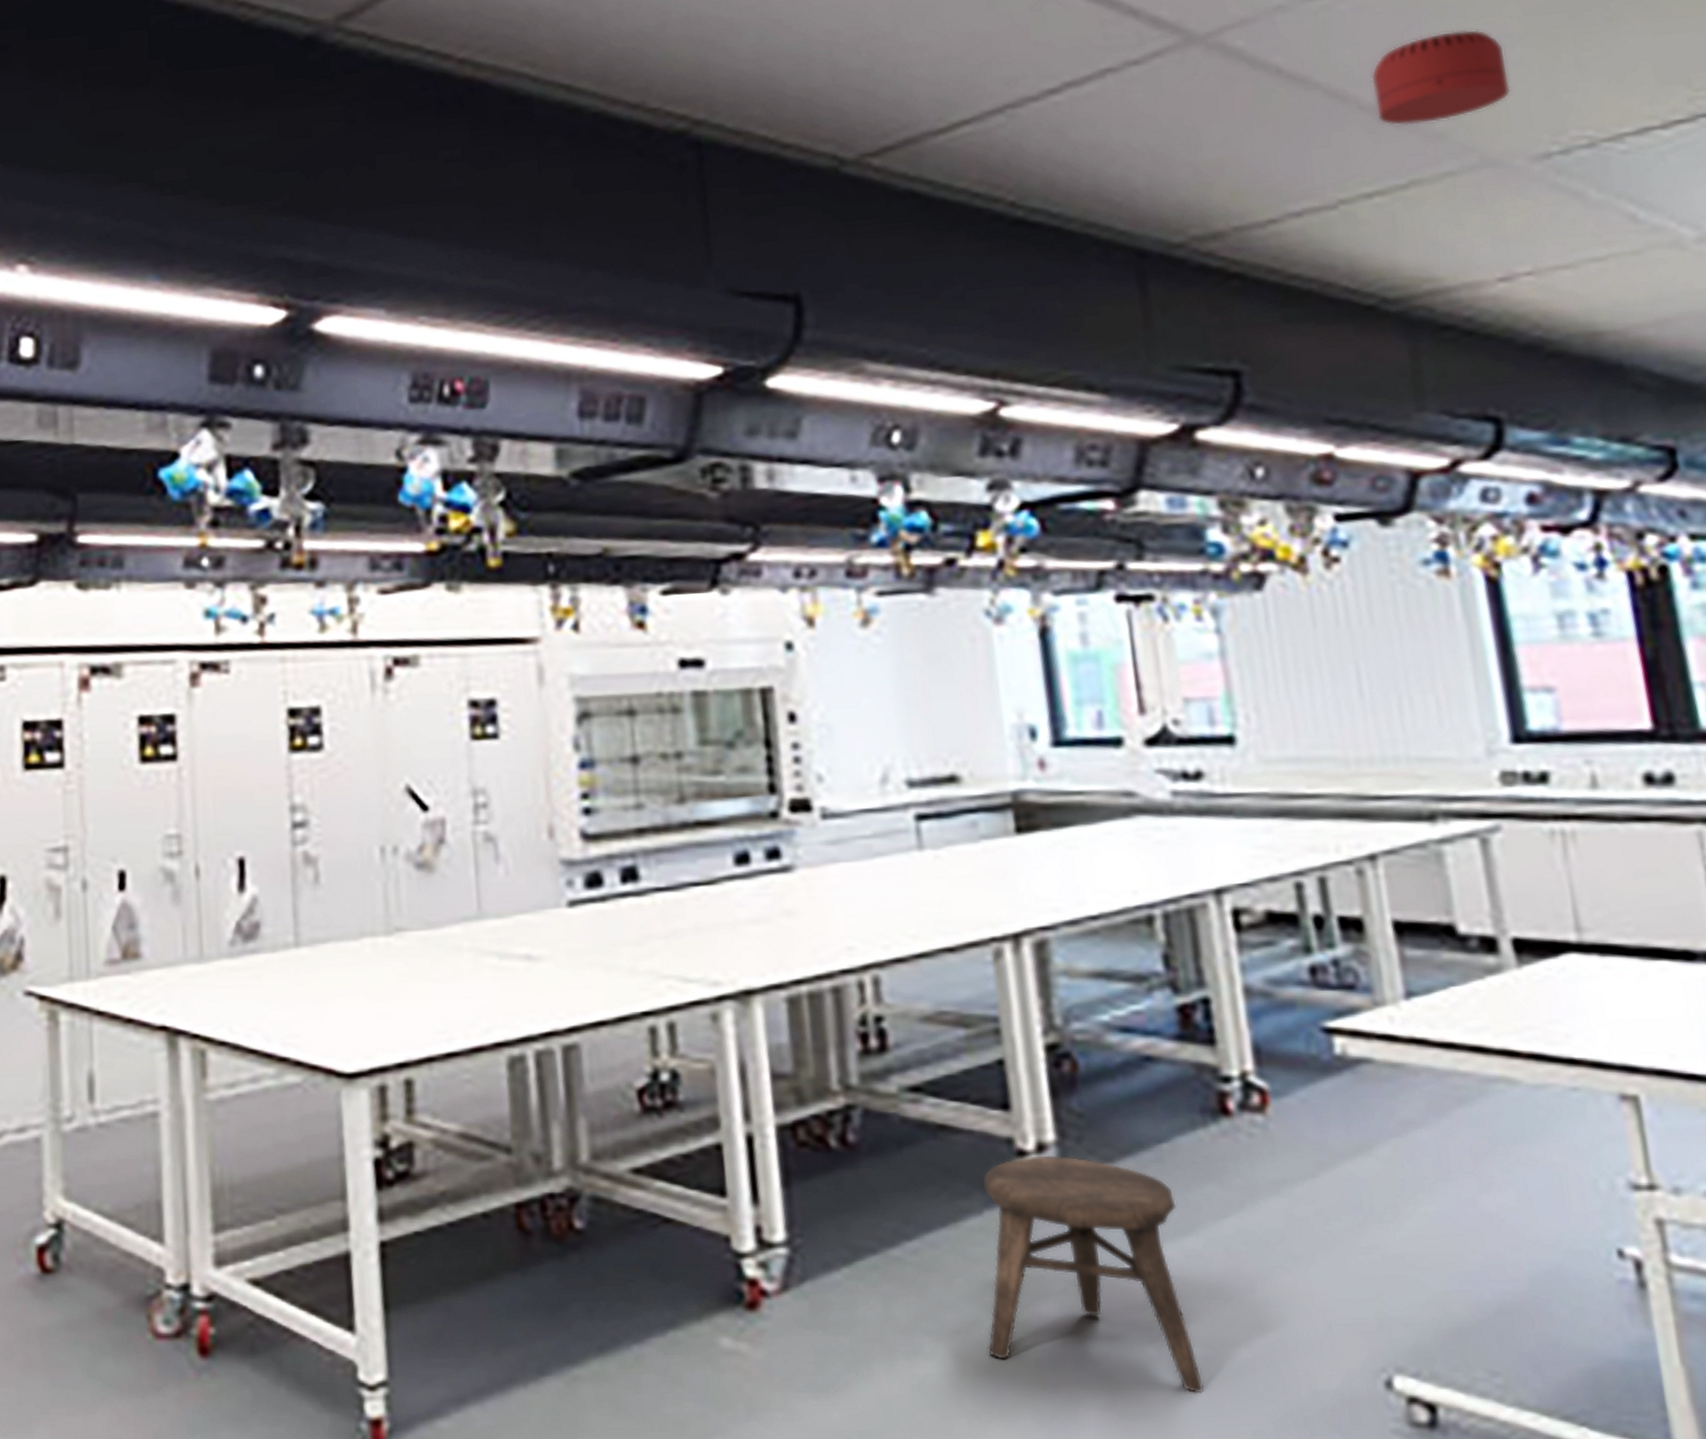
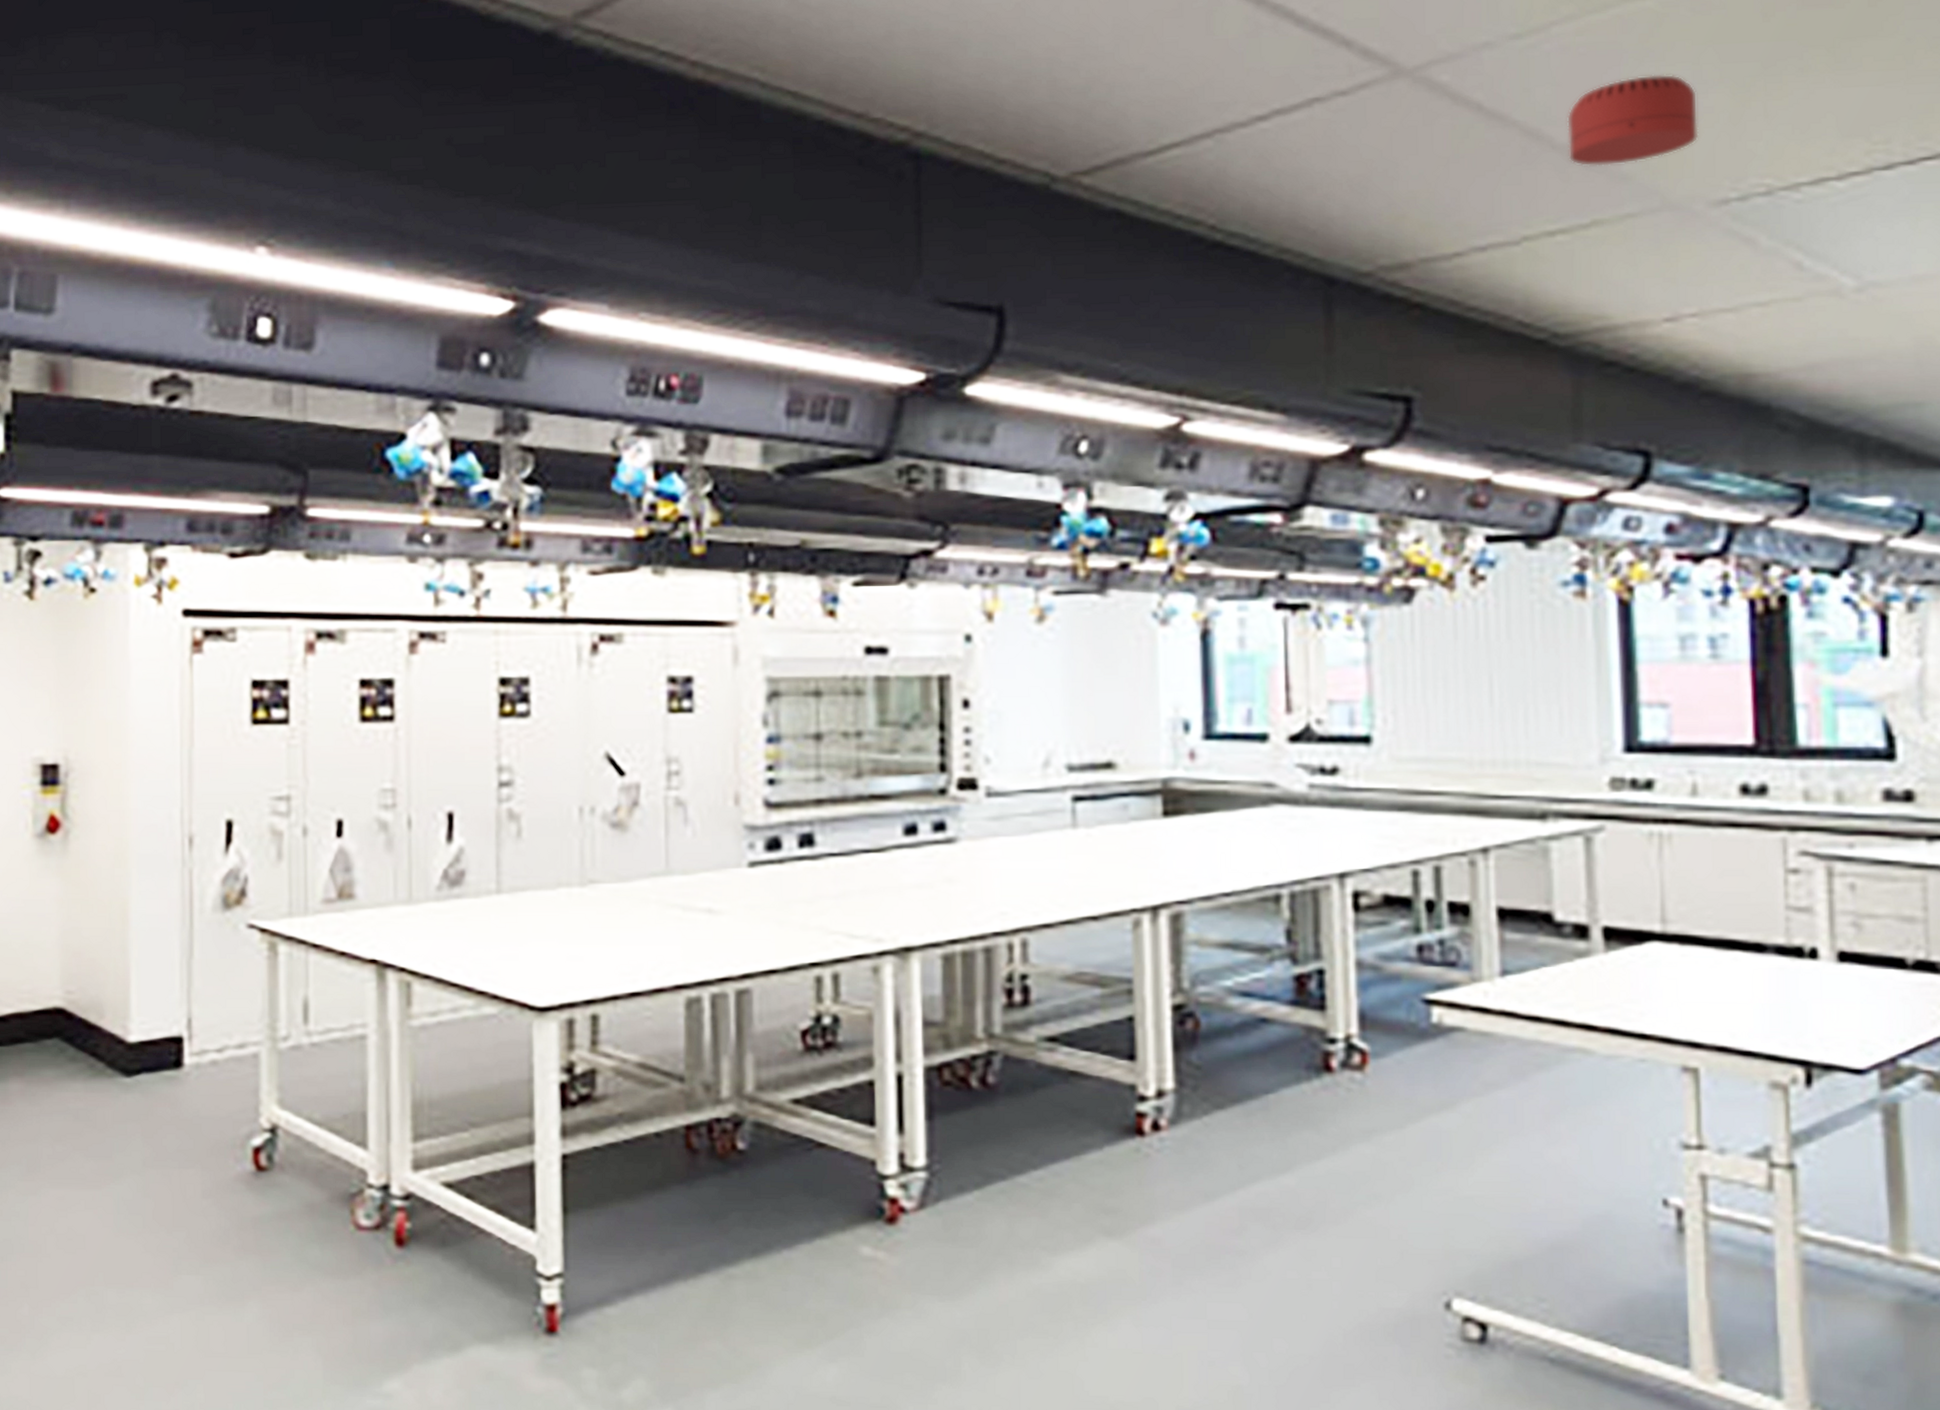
stool: present [984,1155,1205,1394] -> none [1097,1100,1286,1308]

